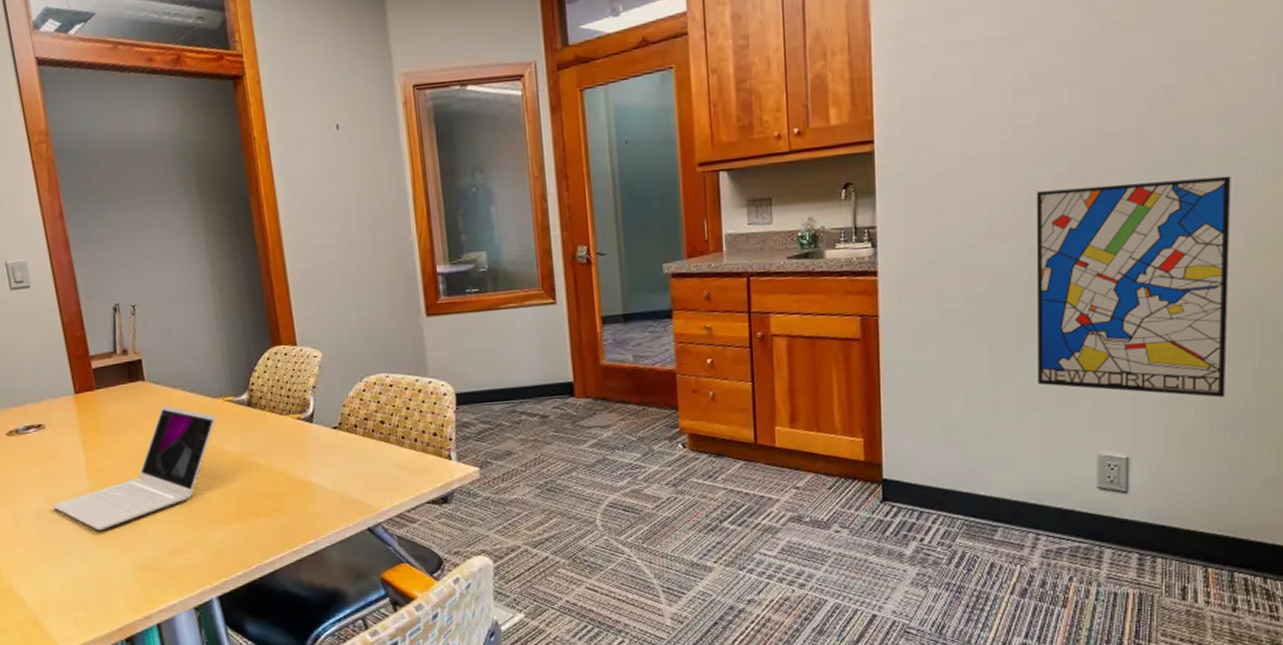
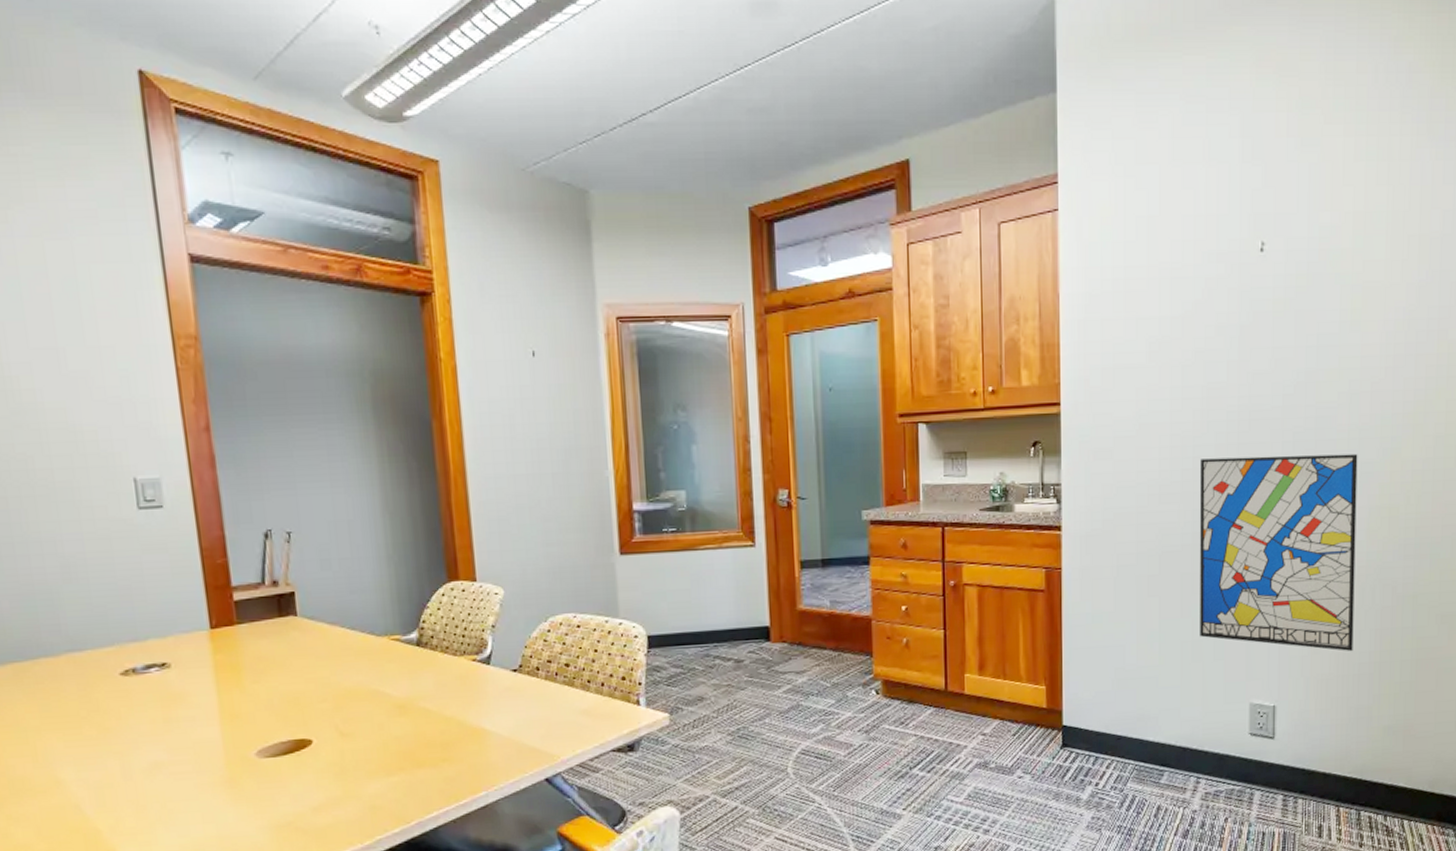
laptop: present [53,405,216,531] -> none [174,643,379,785]

